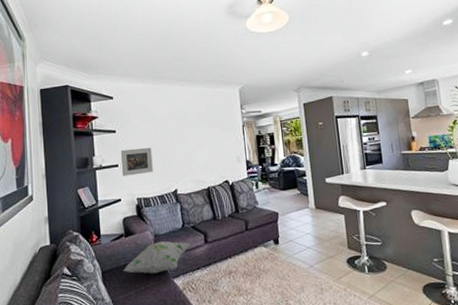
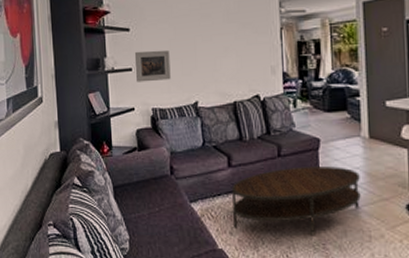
decorative pillow: present [123,241,191,274] -> none [136,159,212,195]
coffee table: none [209,234,313,297] -> present [232,166,361,236]

